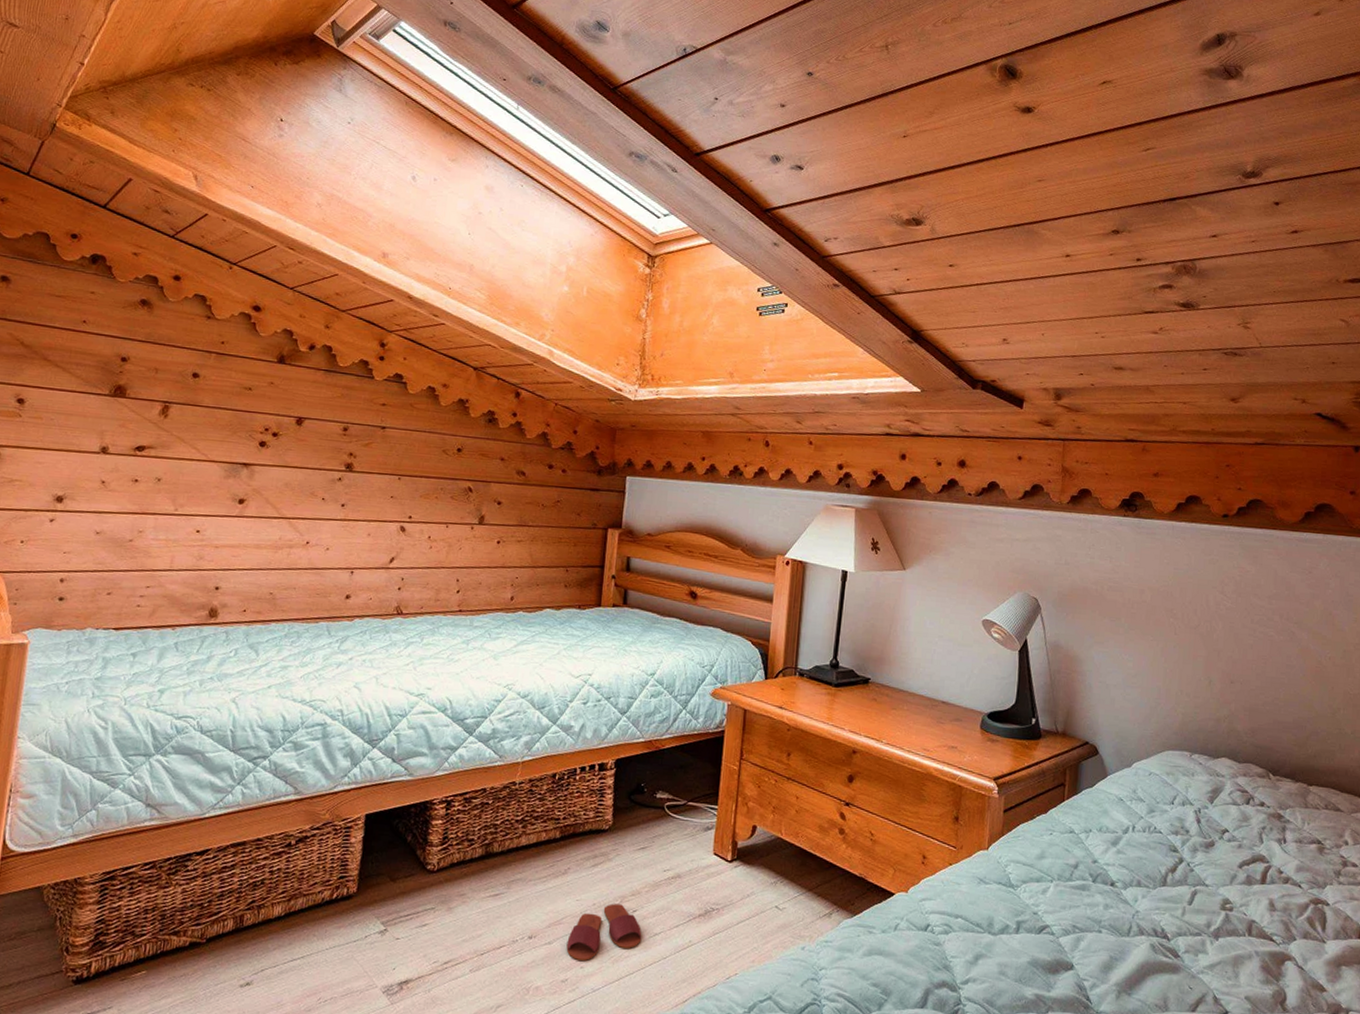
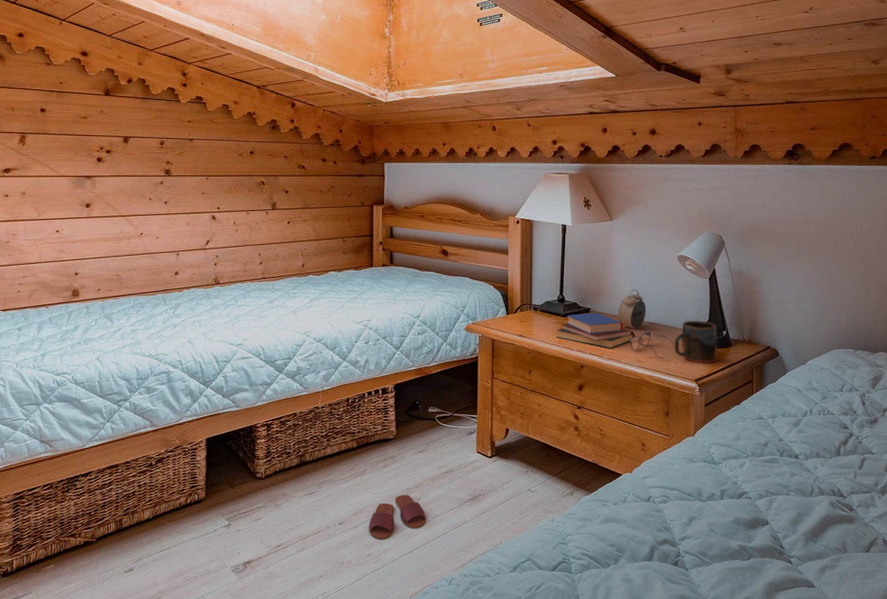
book: none [826,684,924,732] -> present [557,313,636,349]
alarm clock: none [903,657,940,709] -> present [618,288,647,330]
glasses: none [916,713,972,745] -> present [630,332,675,357]
mug: none [971,702,1025,758] -> present [674,320,718,363]

